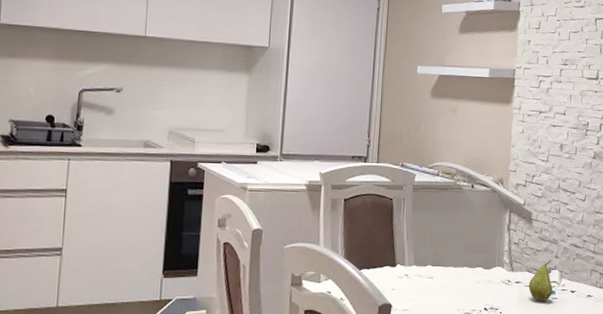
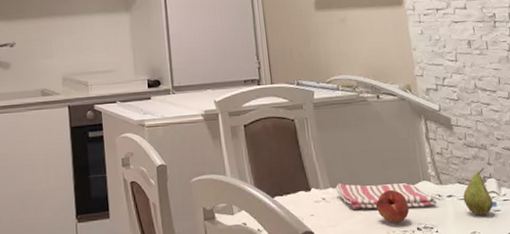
dish towel: none [419,261,506,290] -> present [336,182,437,209]
fruit: none [452,272,481,303] -> present [375,189,410,223]

